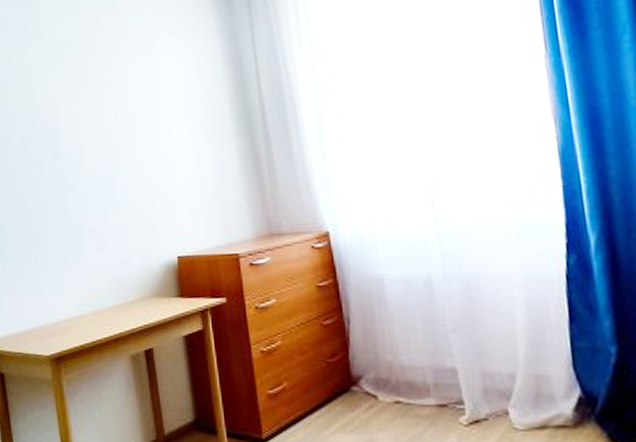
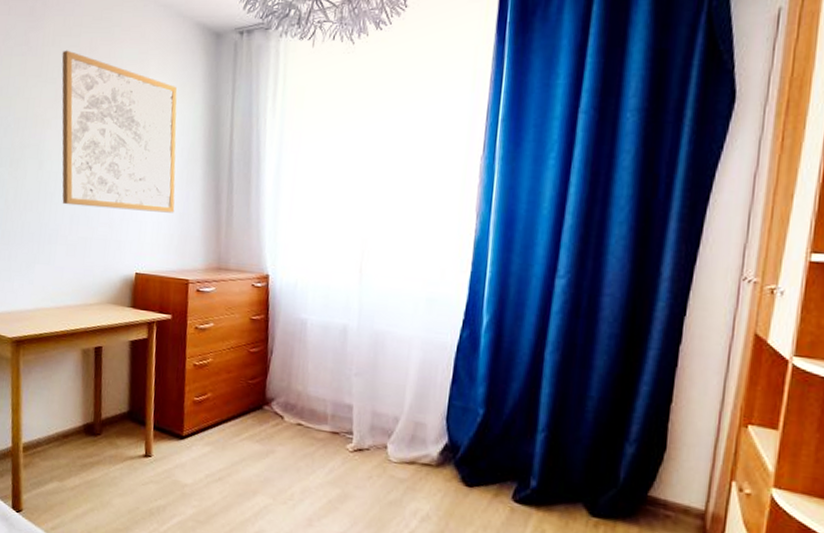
wall art: none [63,29,210,195] -> present [62,50,178,213]

